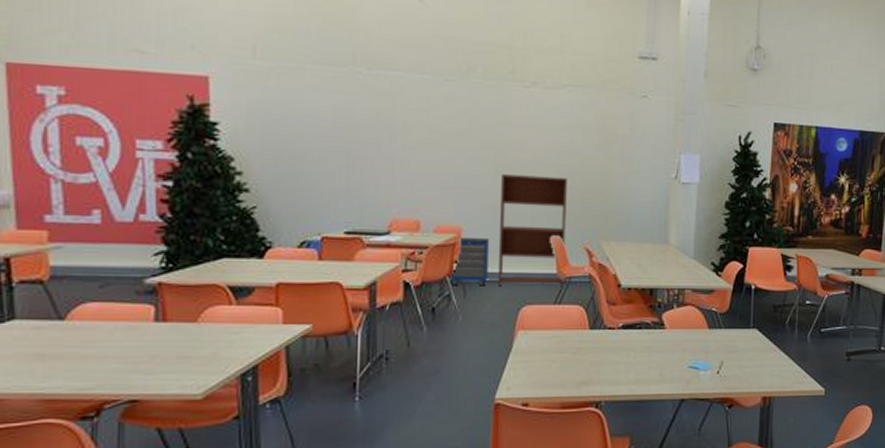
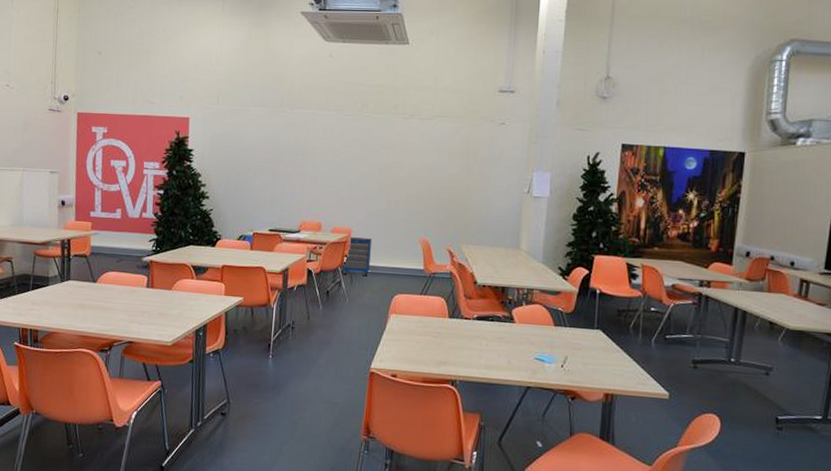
bookshelf: present [497,174,567,287] -> none [376,188,435,281]

